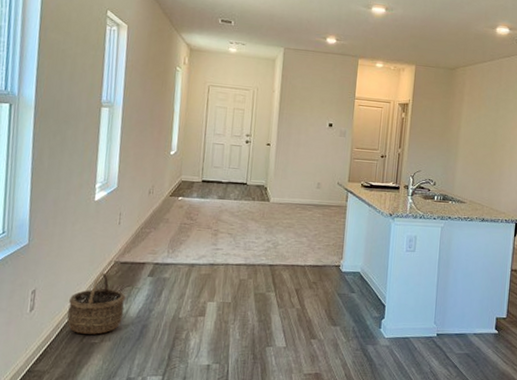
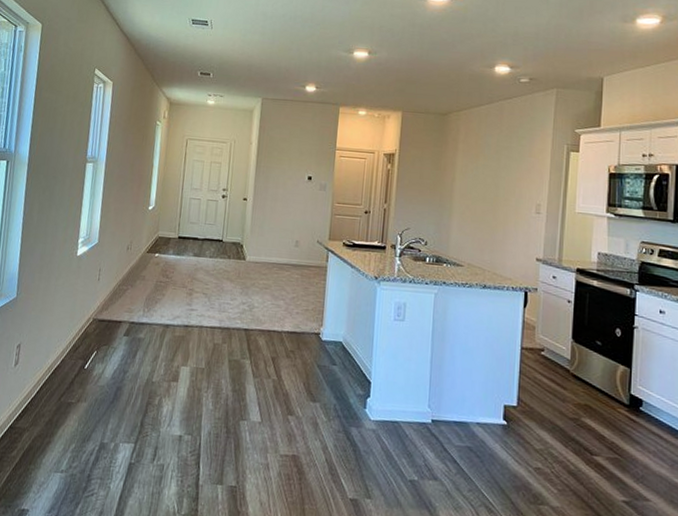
wicker basket: present [67,272,126,334] -> none [47,329,102,394]

